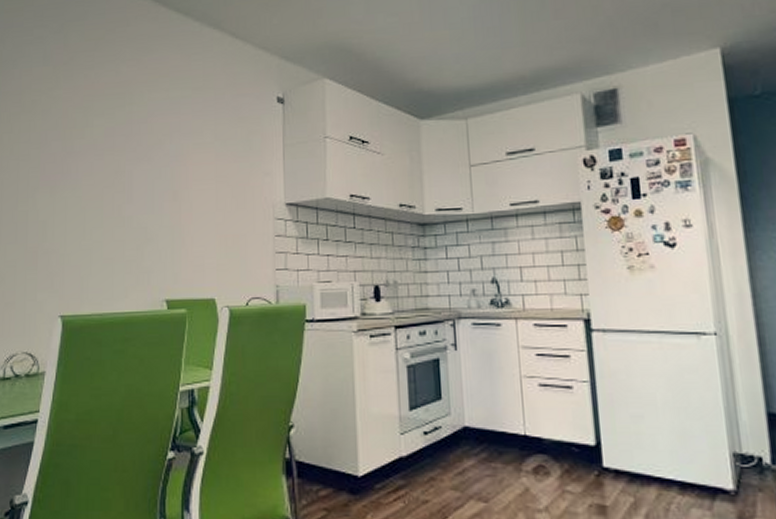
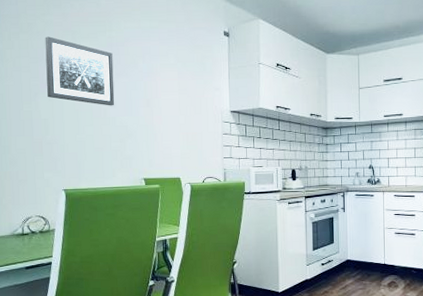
wall art: none [49,115,133,202] -> present [45,36,115,106]

